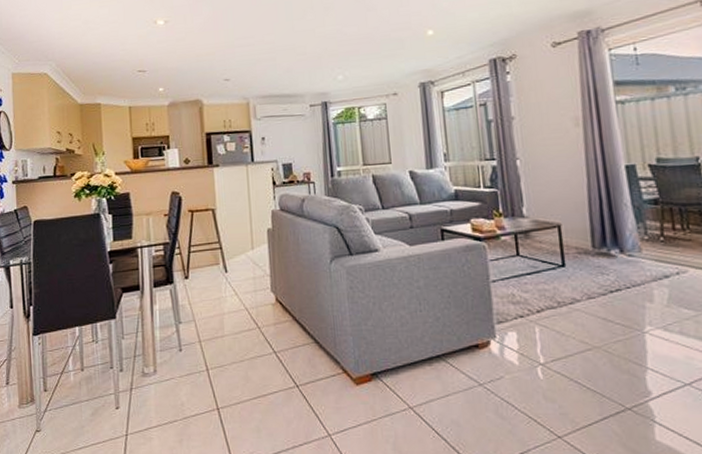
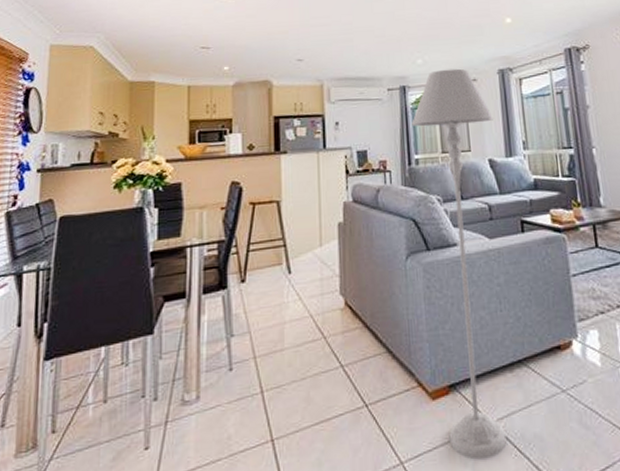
floor lamp: none [333,83,425,438] -> present [412,68,507,460]

